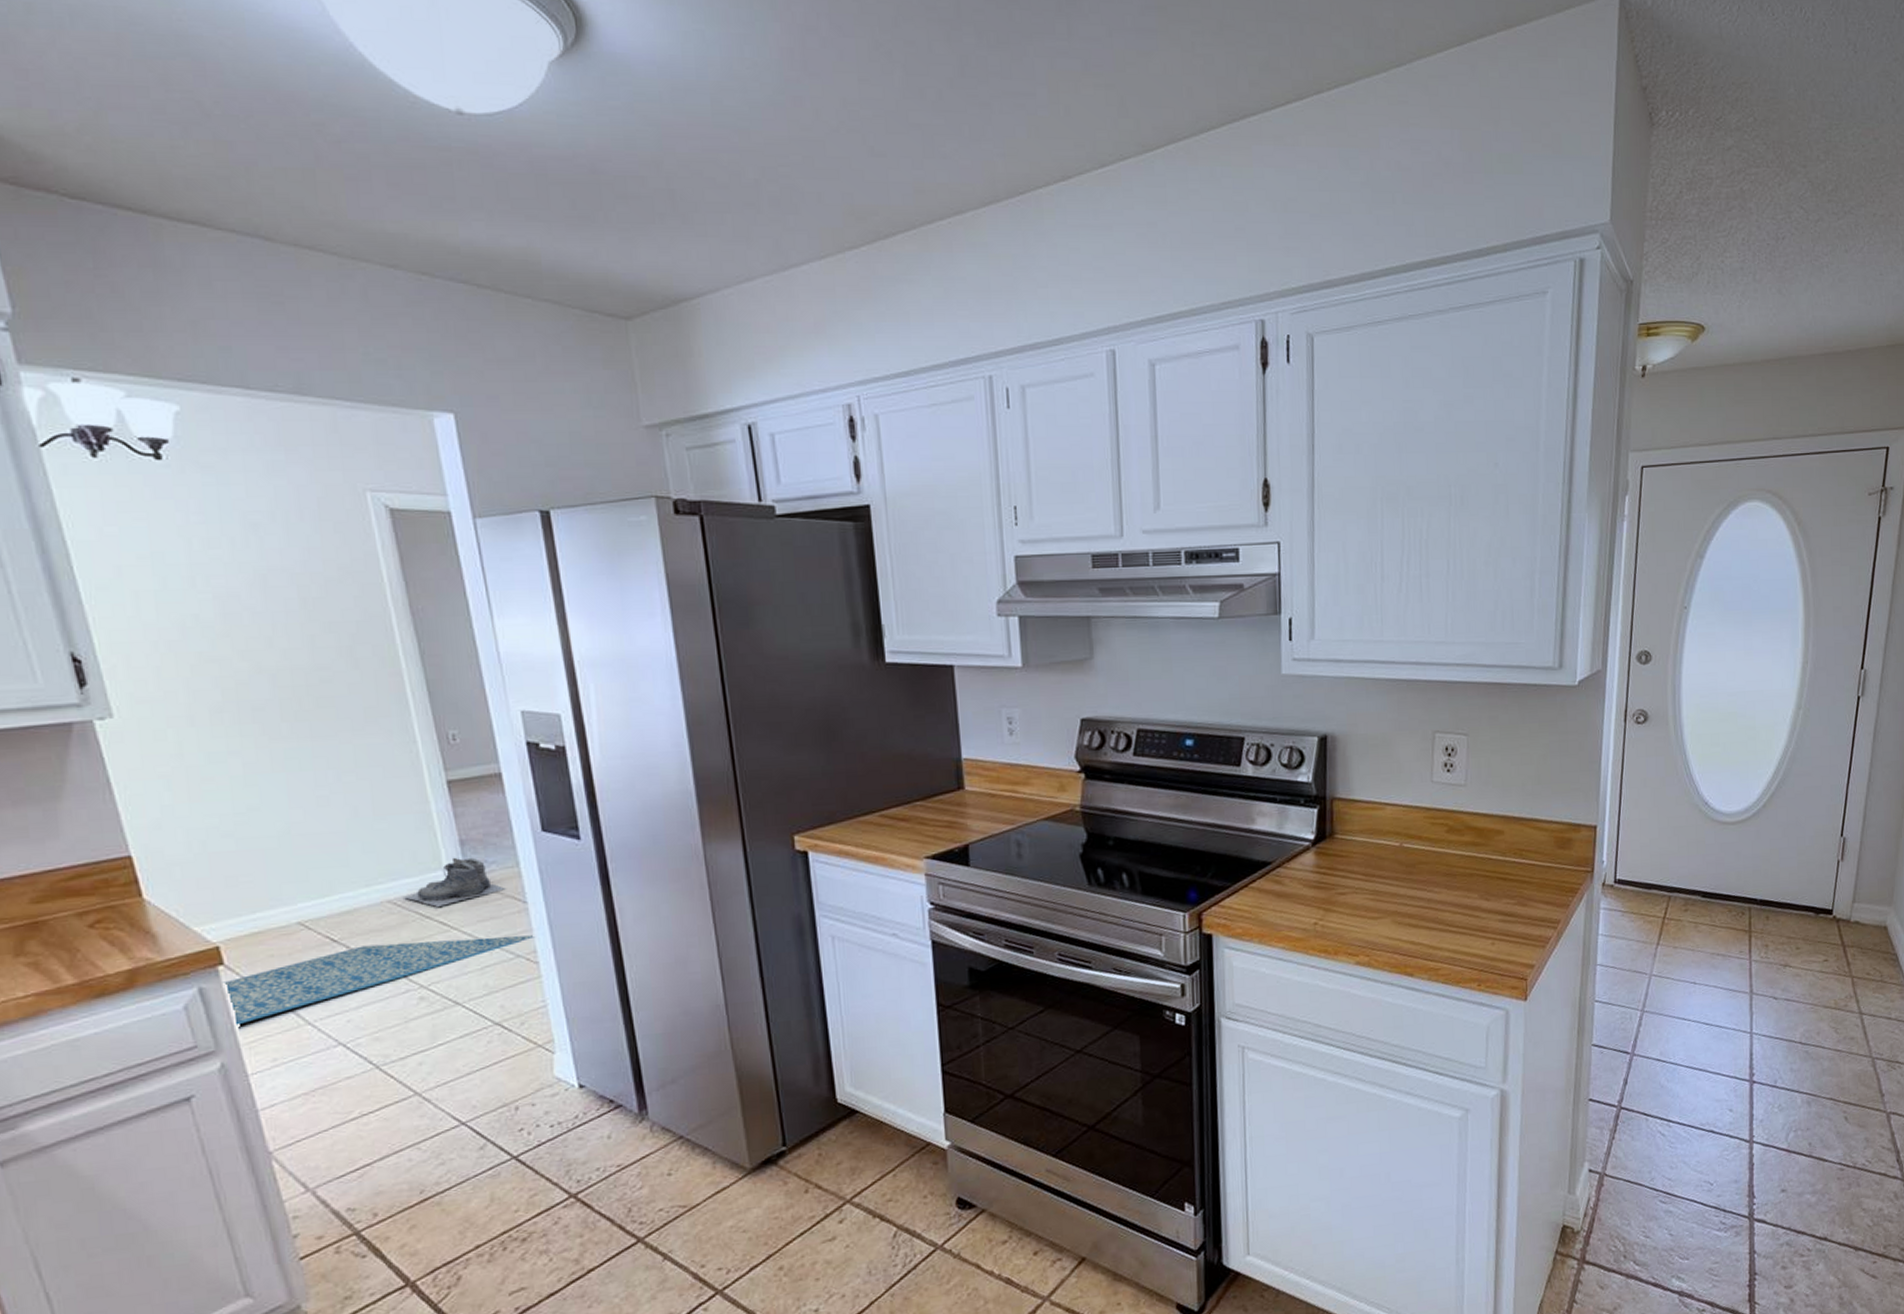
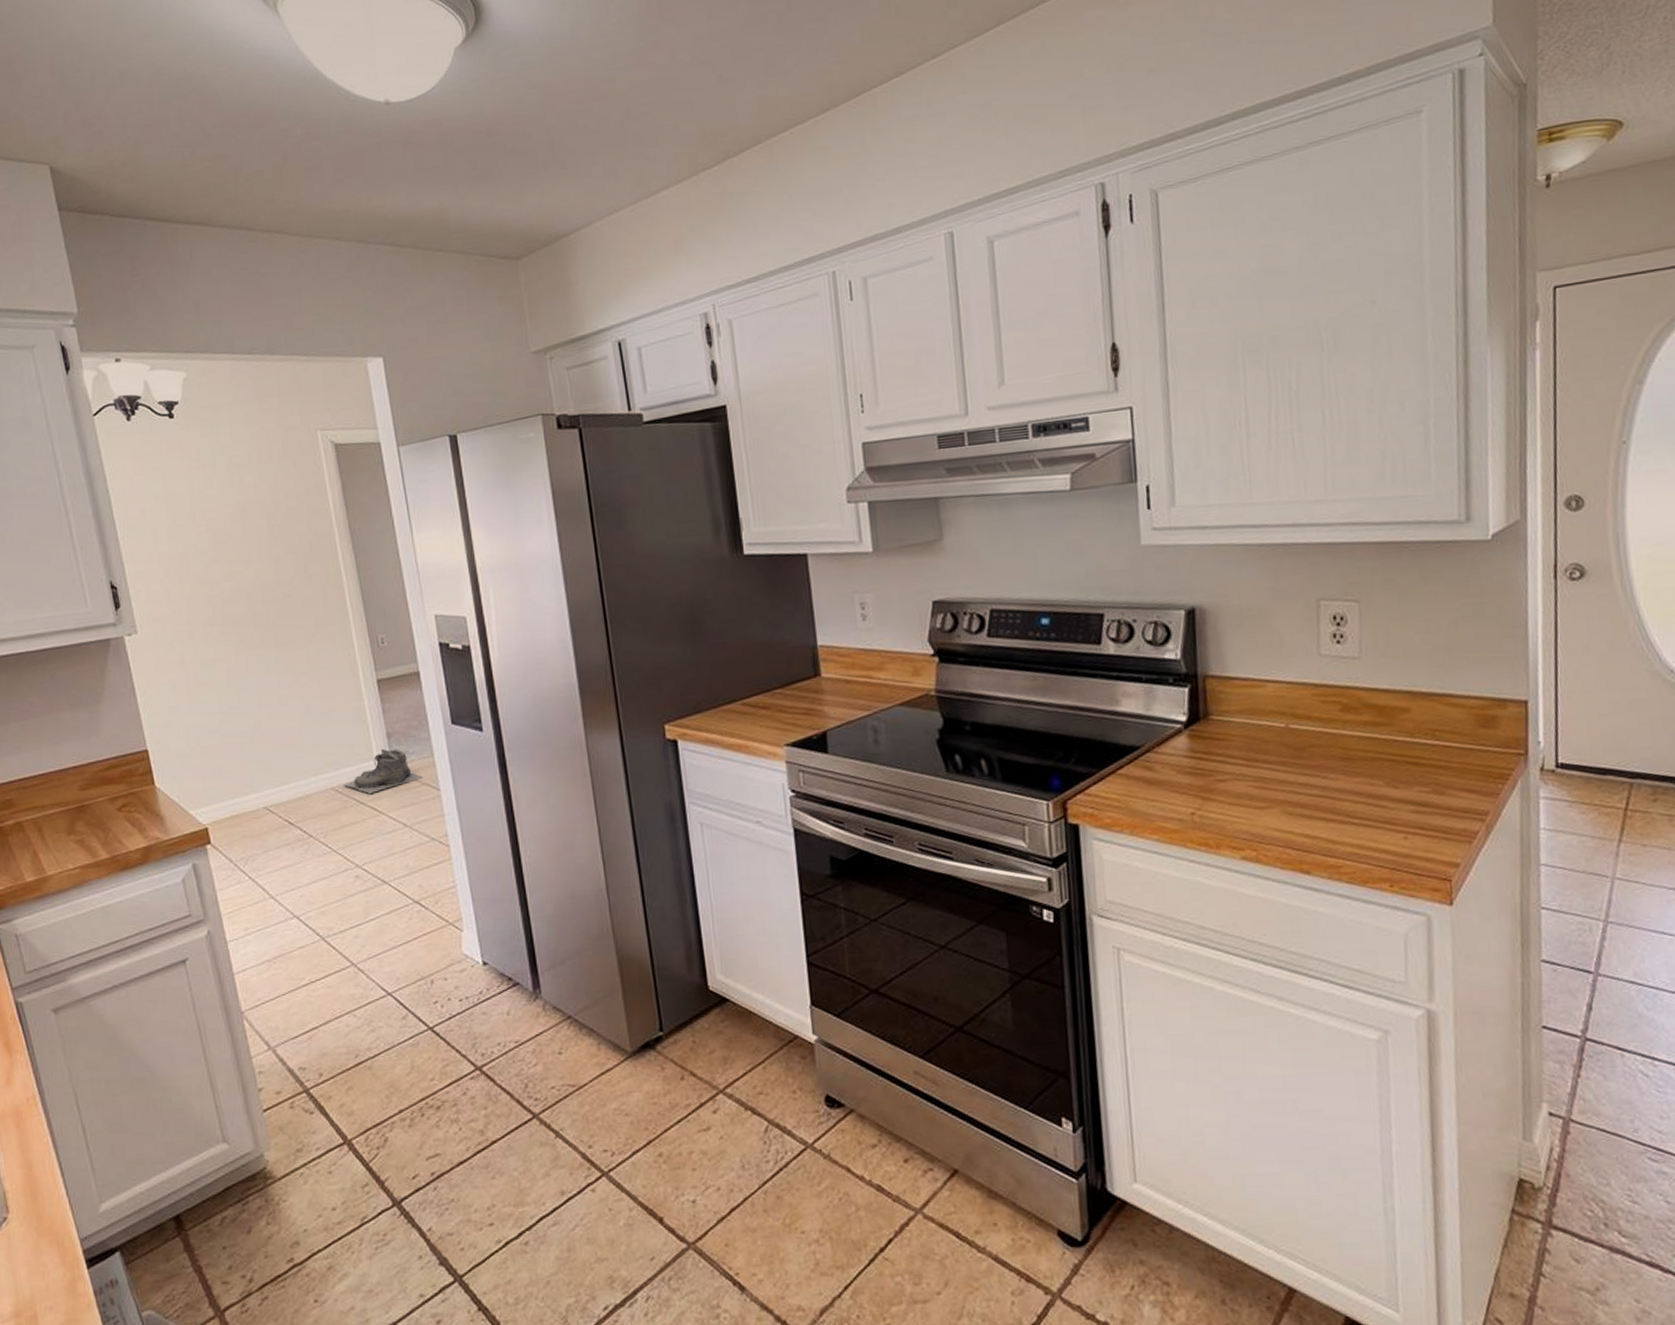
rug: present [222,935,536,1025] -> none [209,820,447,897]

